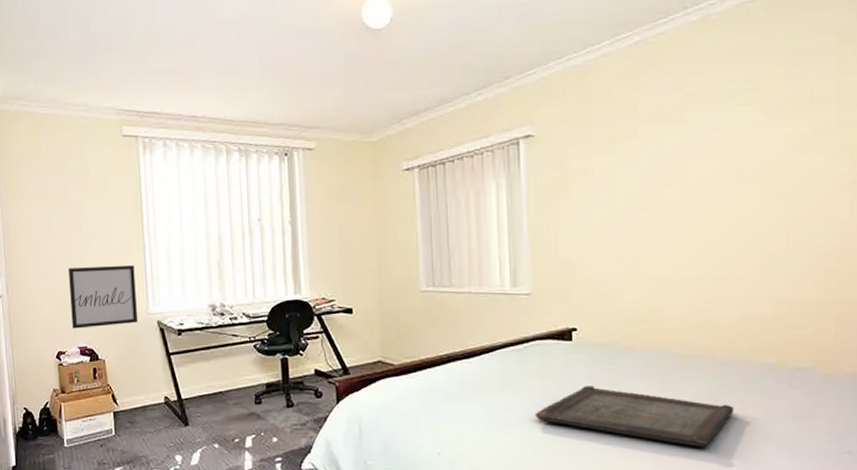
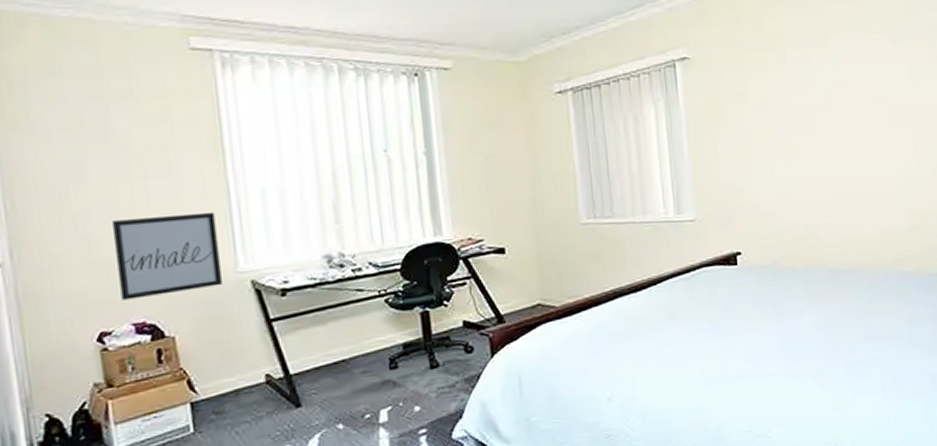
serving tray: present [535,386,734,447] -> none [705,308,883,358]

